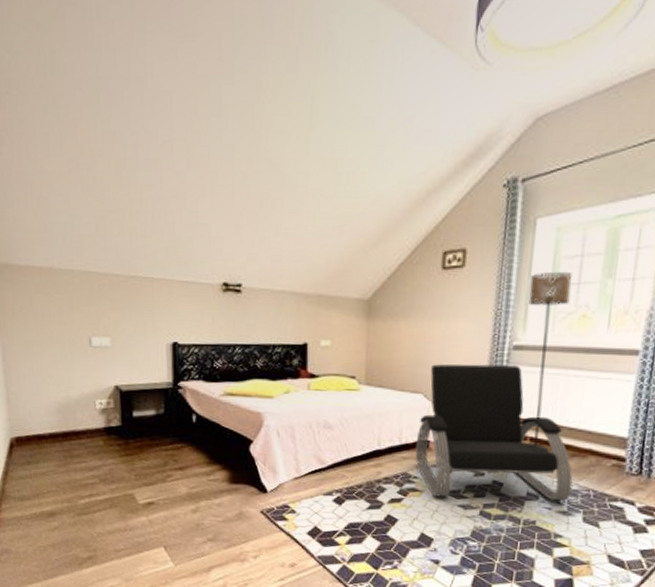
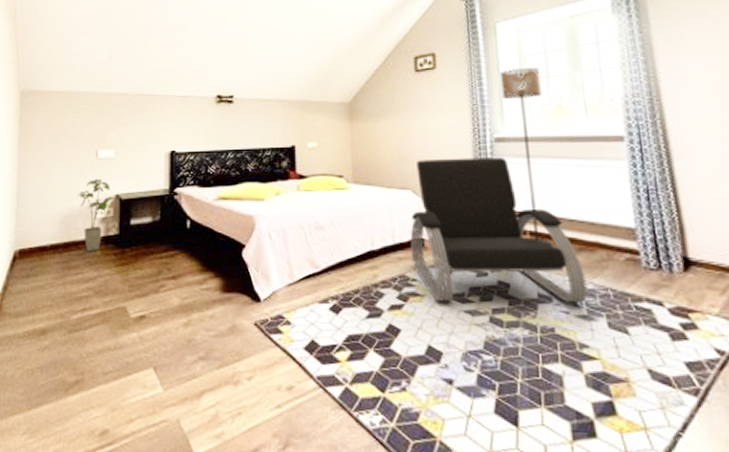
house plant: none [73,368,116,442] -> present [78,178,117,252]

